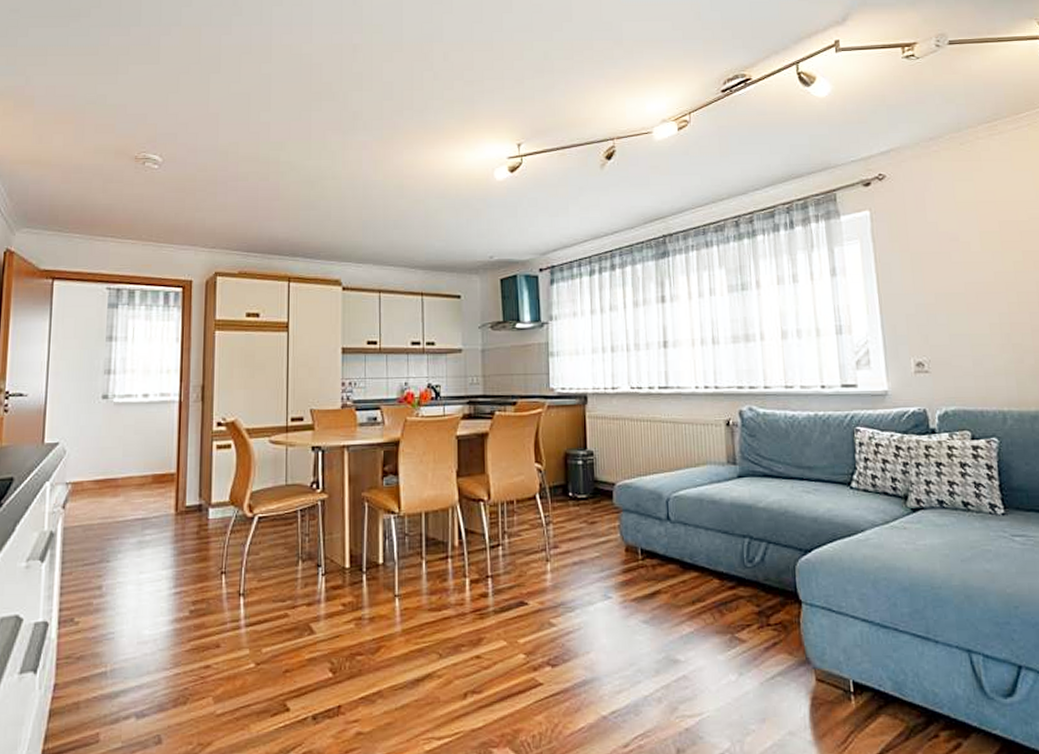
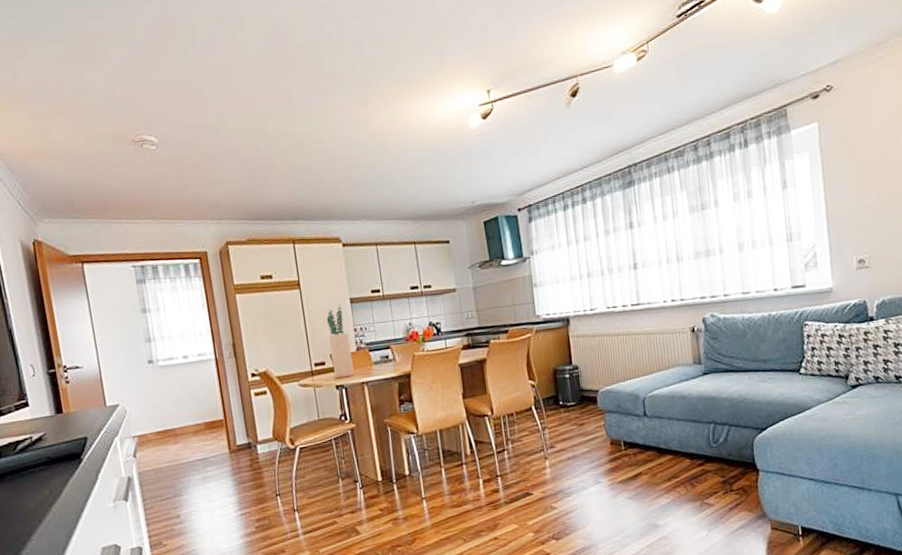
vase: none [312,353,335,438] -> present [326,304,354,379]

